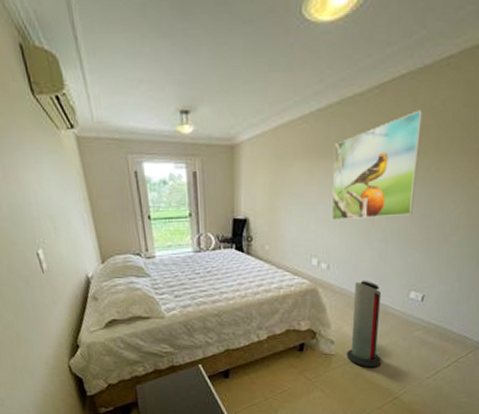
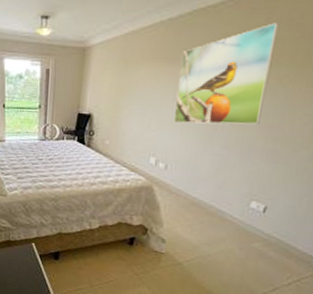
air purifier: present [346,280,382,368] -> none [177,183,220,273]

